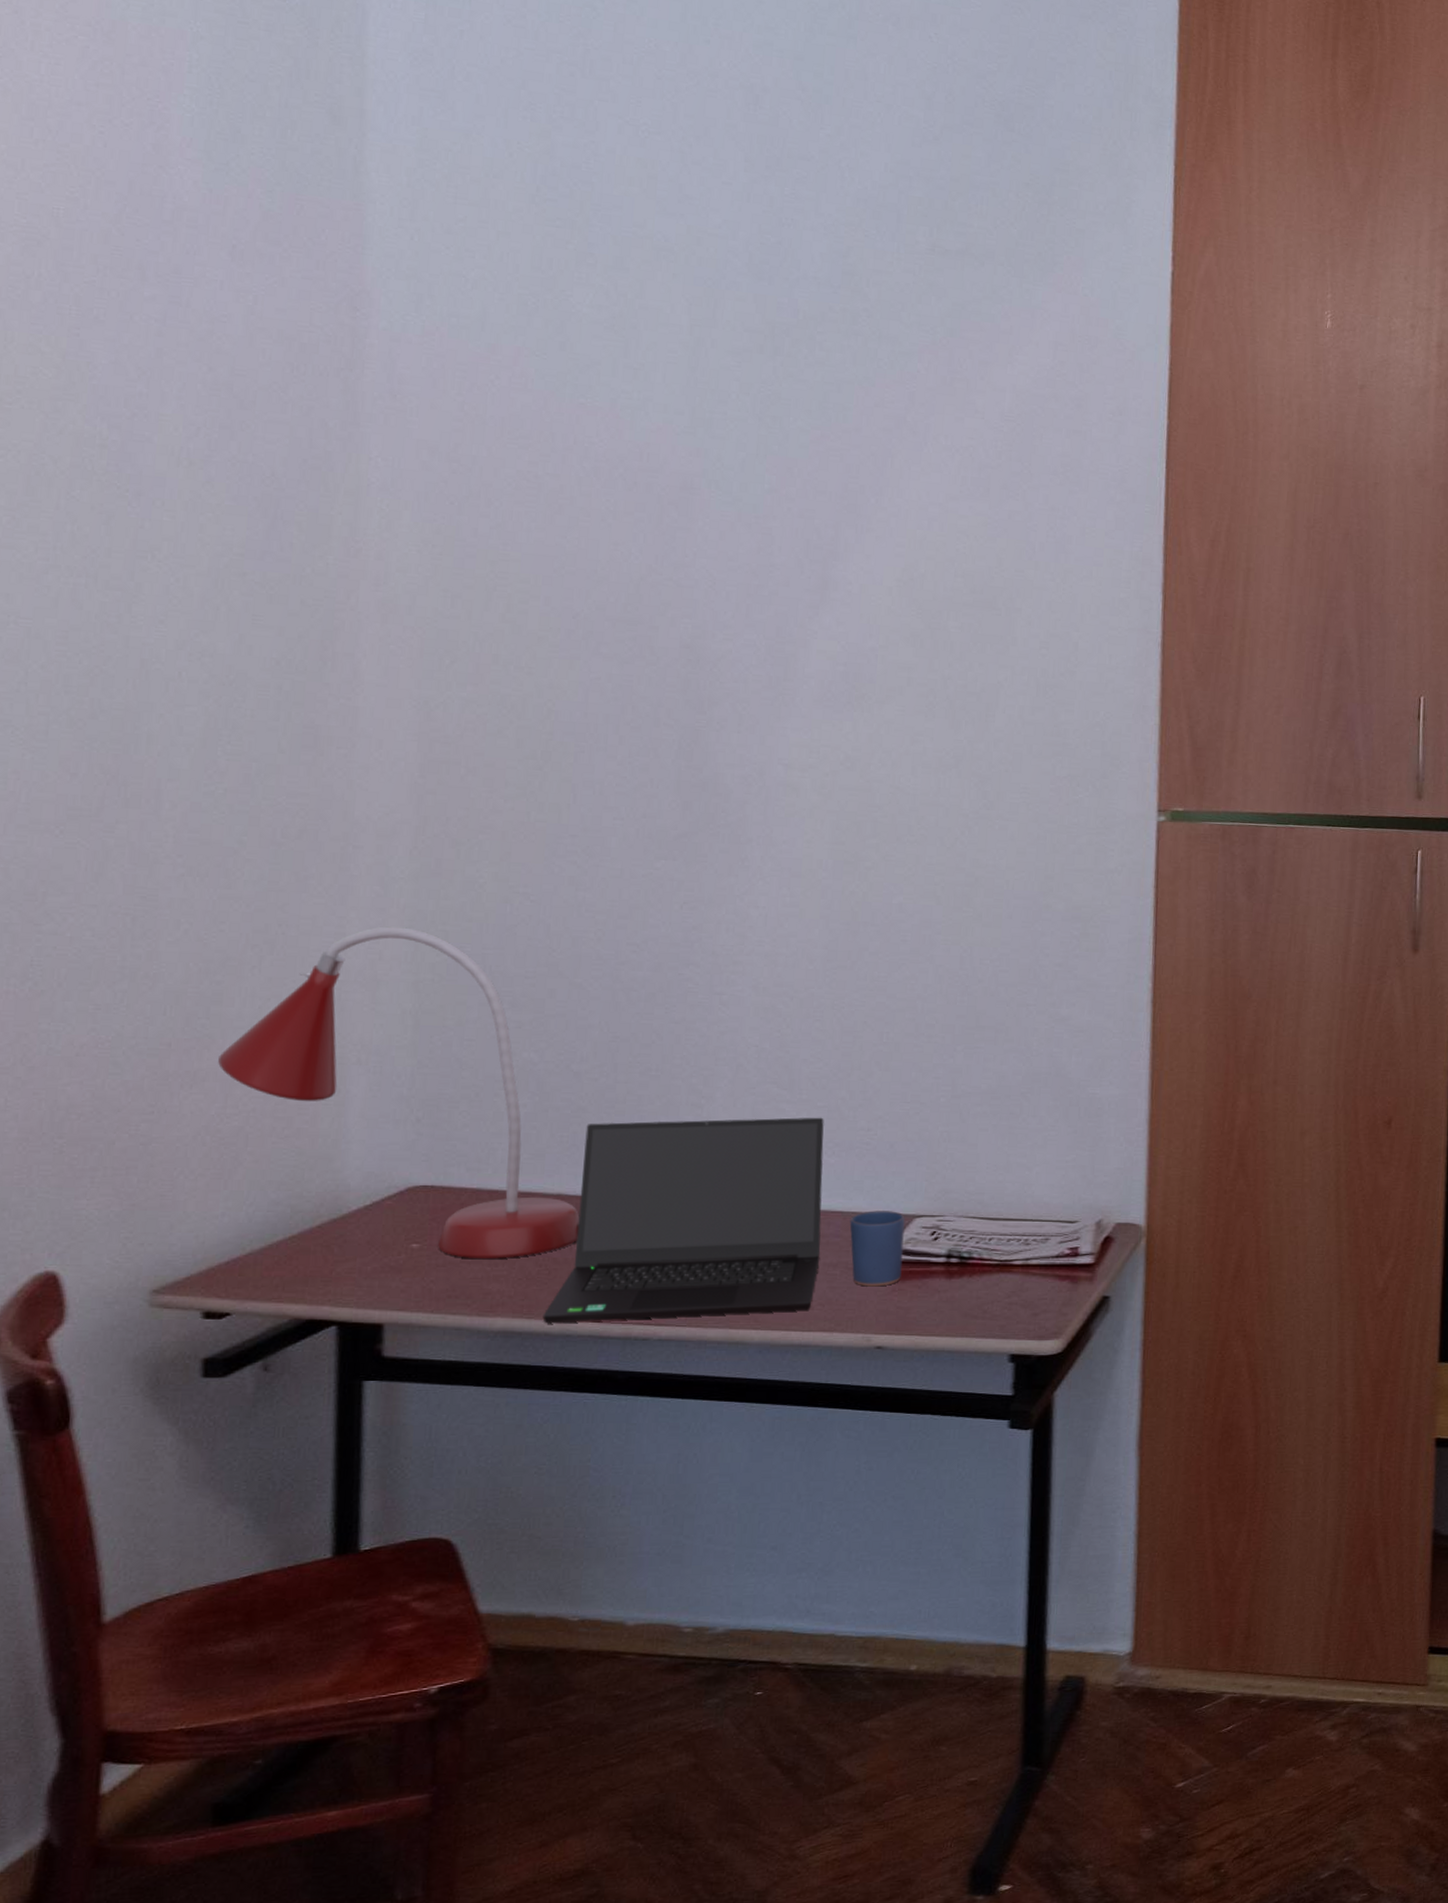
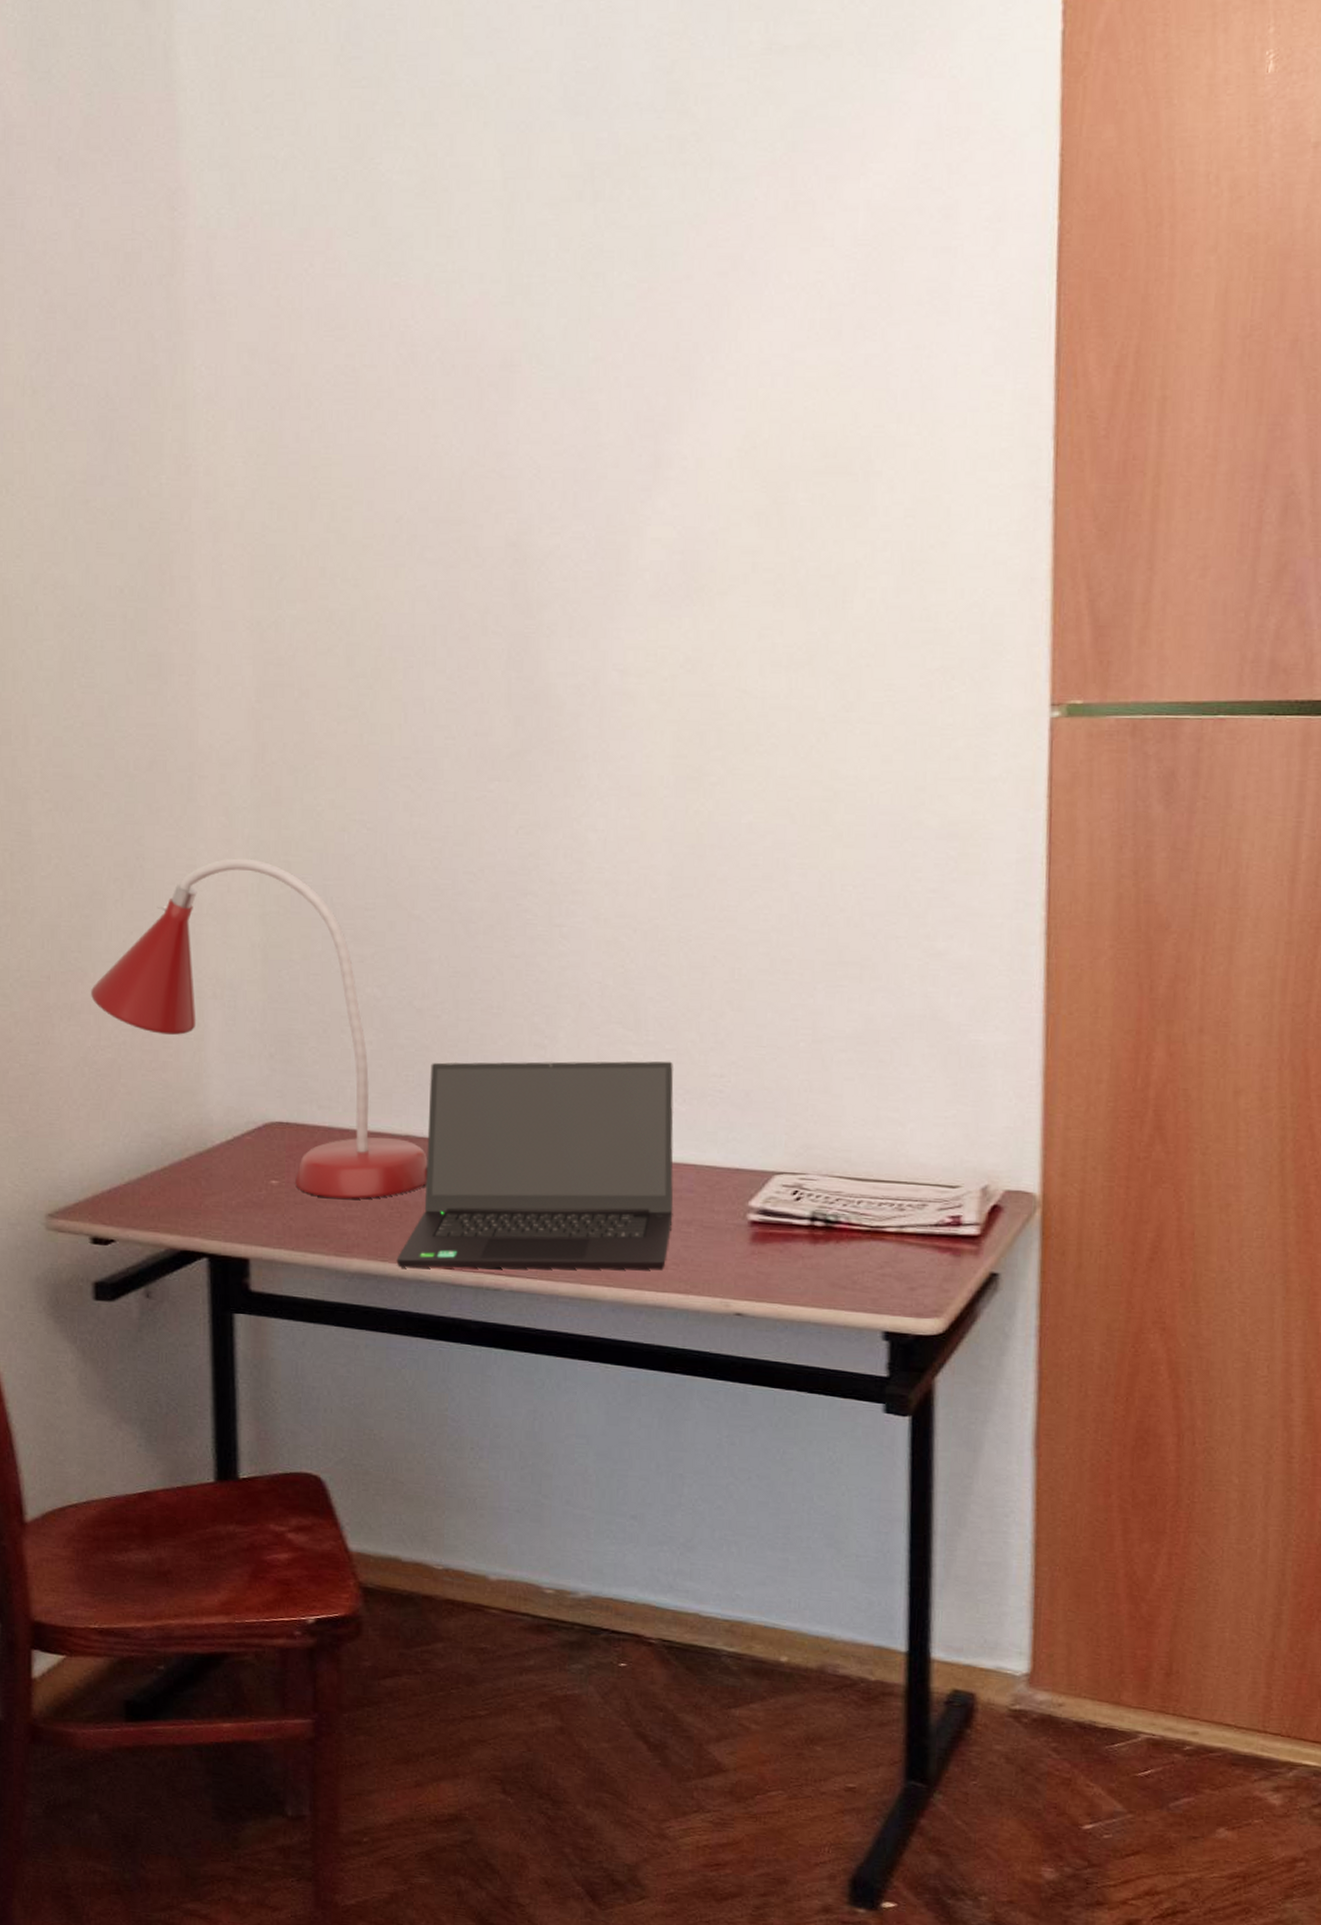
mug: present [850,1211,905,1287] -> none [704,1165,764,1248]

